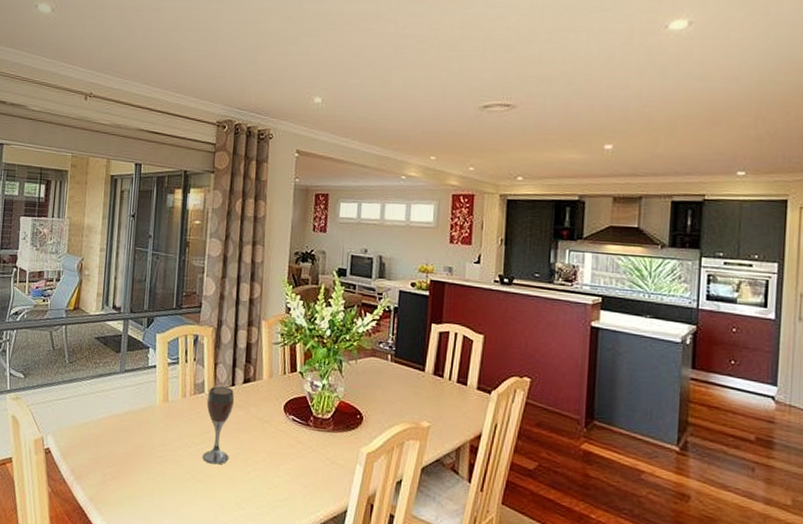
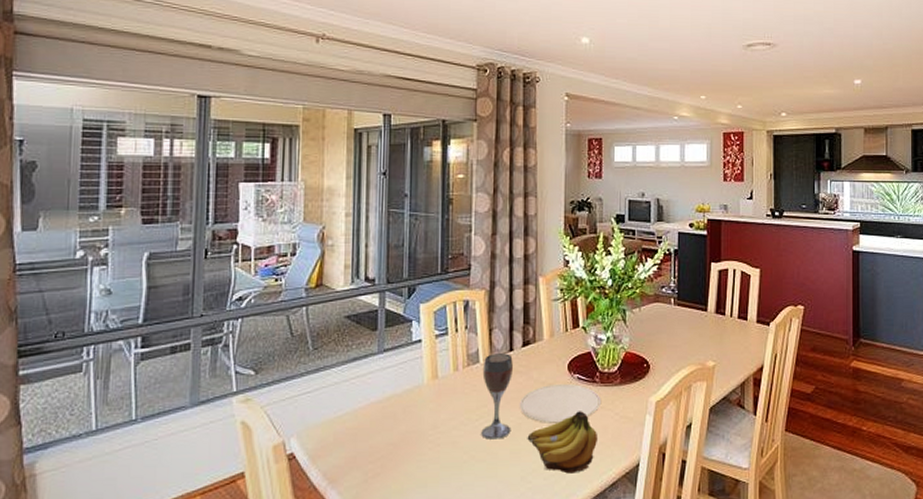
plate: none [237,422,314,460] -> present [519,383,602,424]
fruit: none [243,450,309,508] -> present [527,411,599,474]

